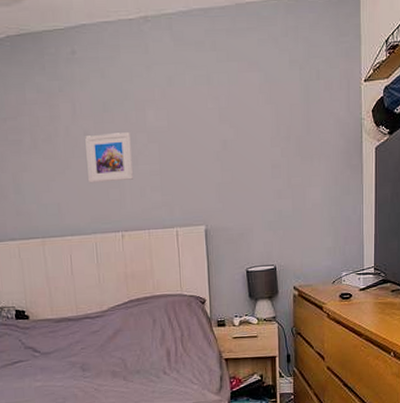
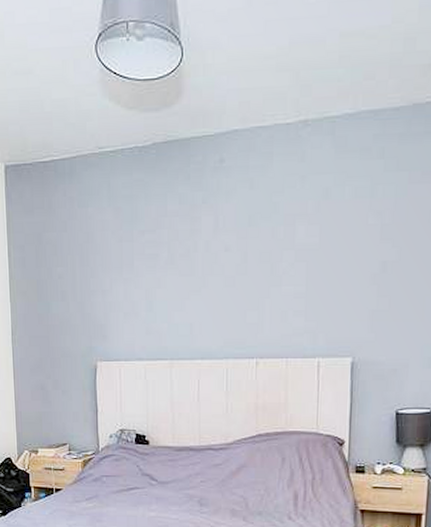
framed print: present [85,132,134,183] -> none [225,249,277,304]

